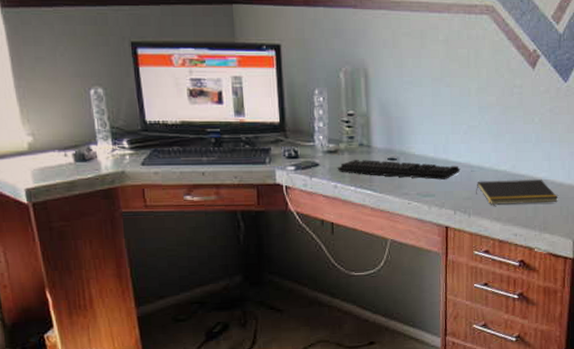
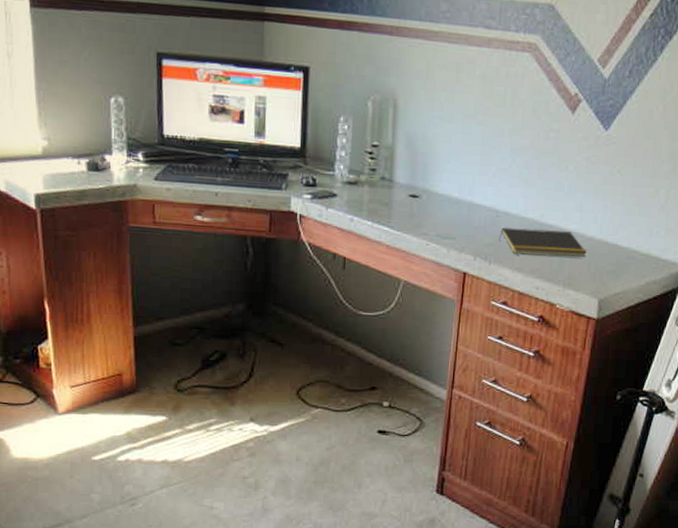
keyboard: present [337,159,461,180] -> none [355,192,485,223]

